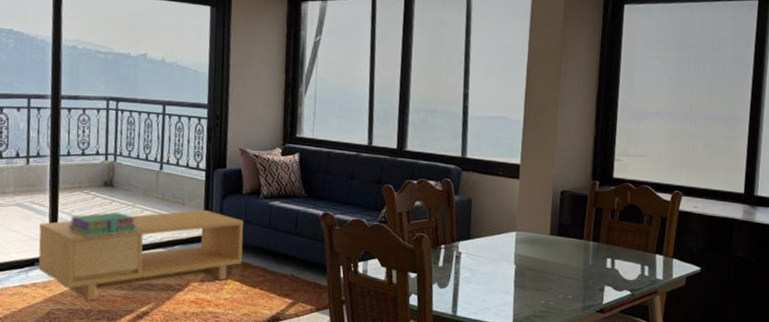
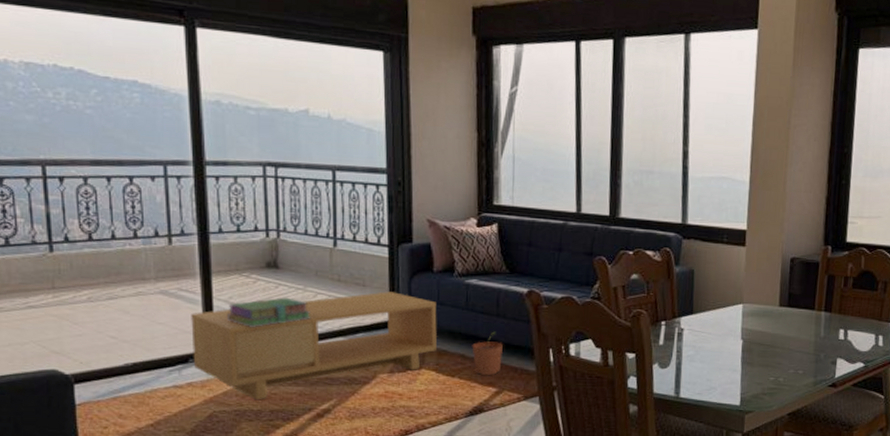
plant pot: none [272,248,299,288] -> present [472,331,503,375]

